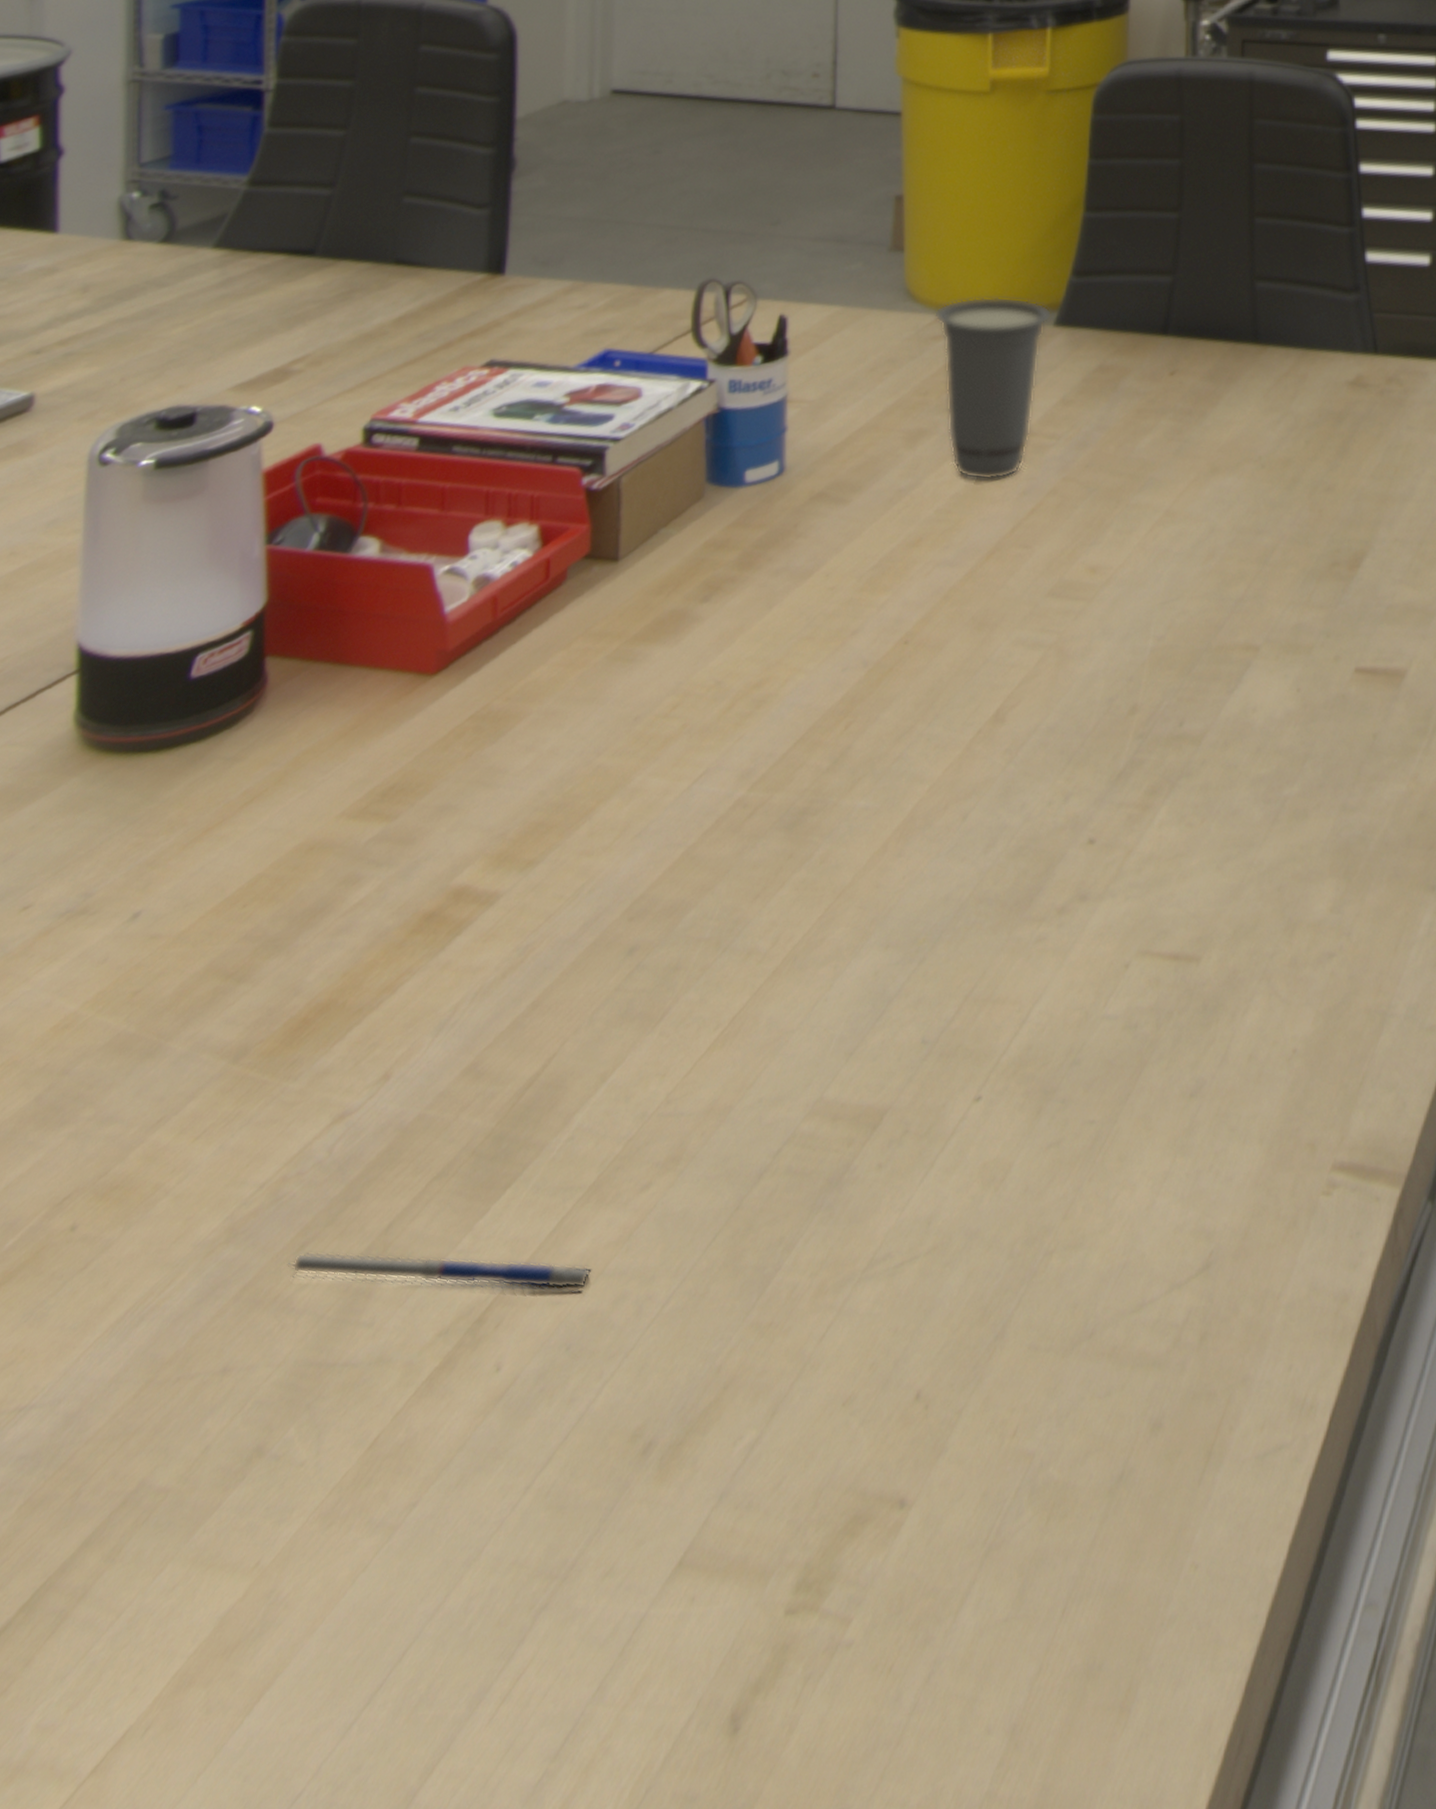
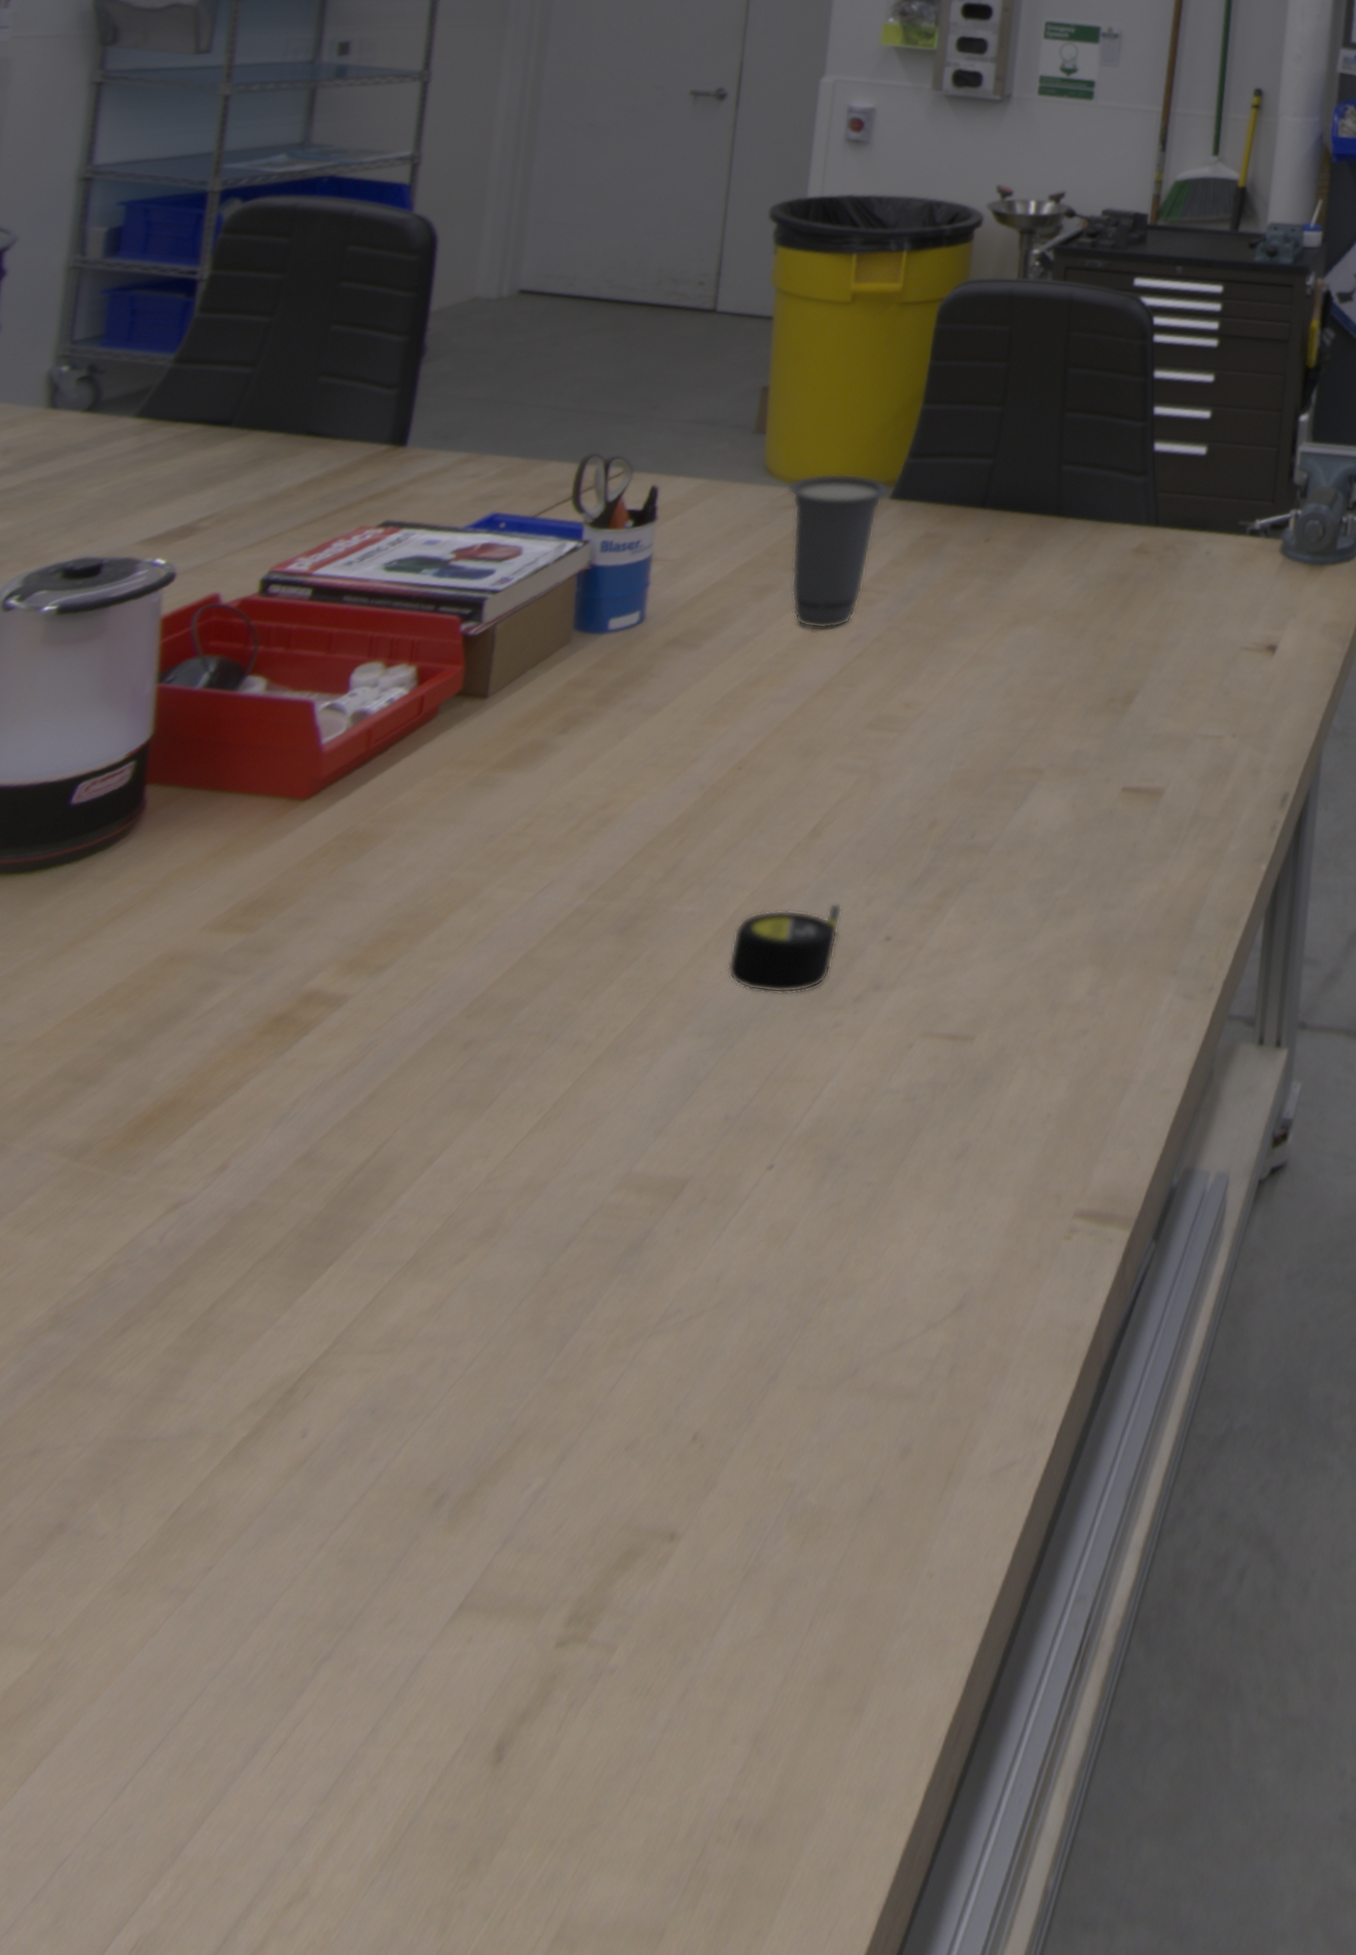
pen: present [287,1251,592,1294] -> none [107,1333,403,1362]
tape measure: none [910,799,1036,903] -> present [727,903,843,994]

